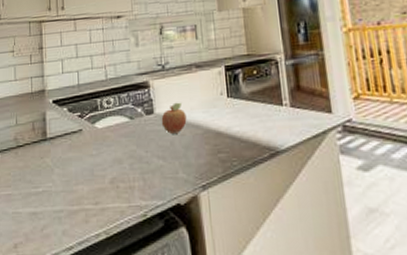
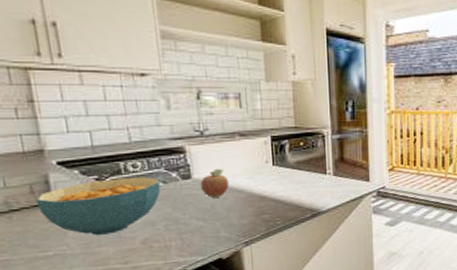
cereal bowl: none [35,113,128,172] -> present [35,177,161,235]

